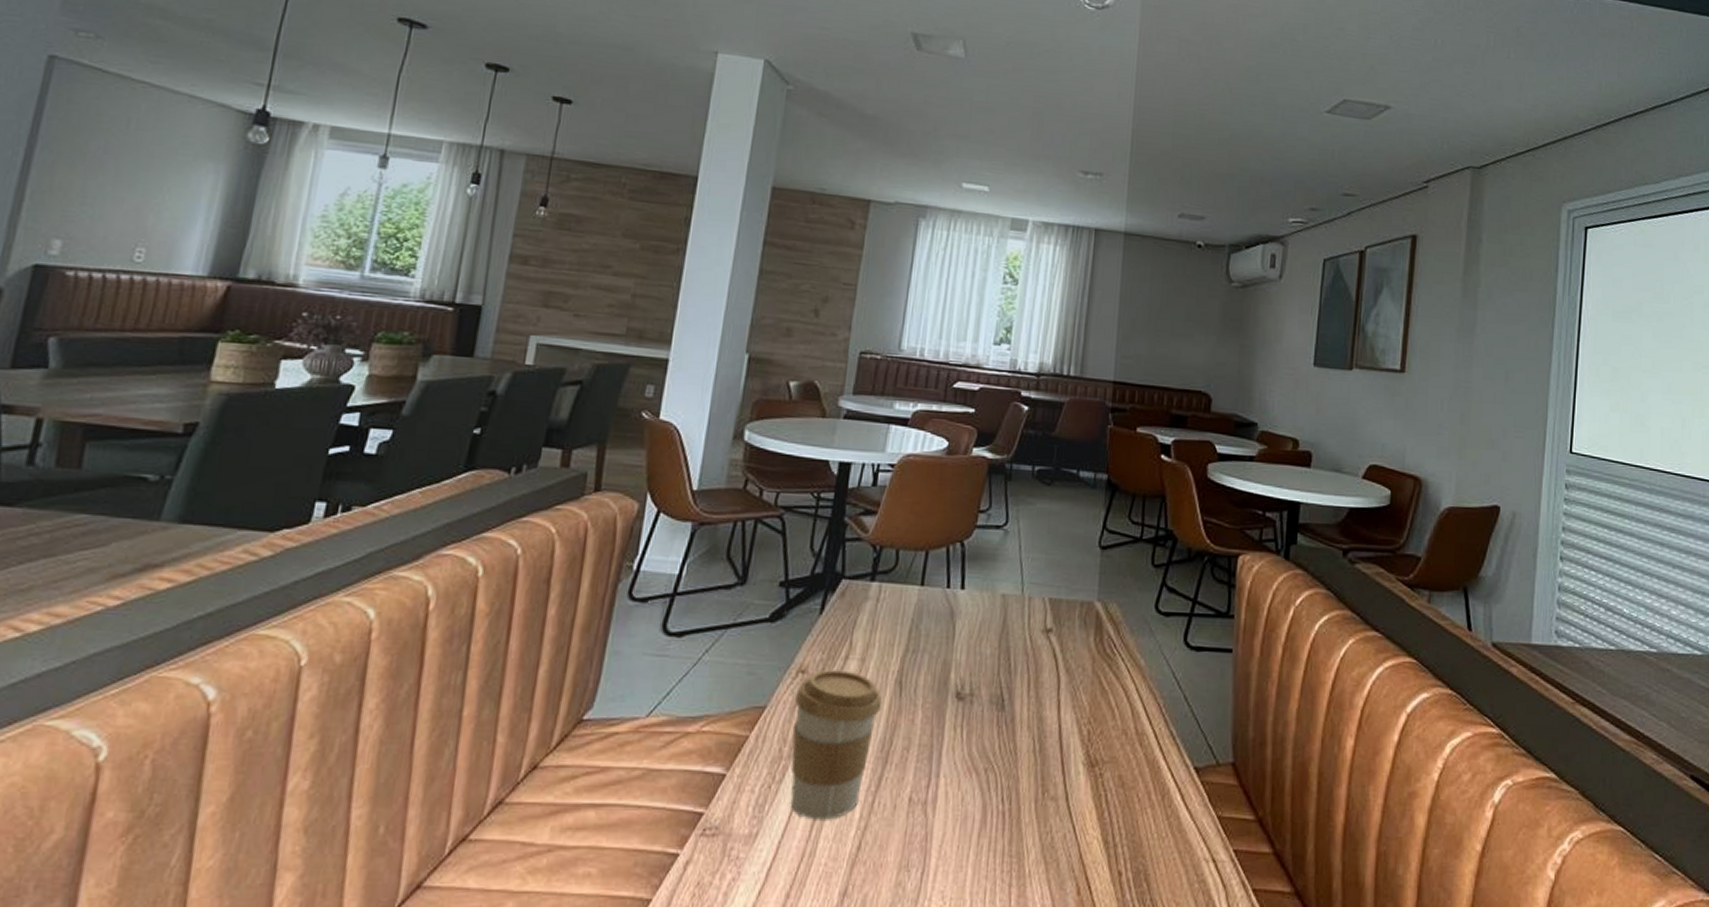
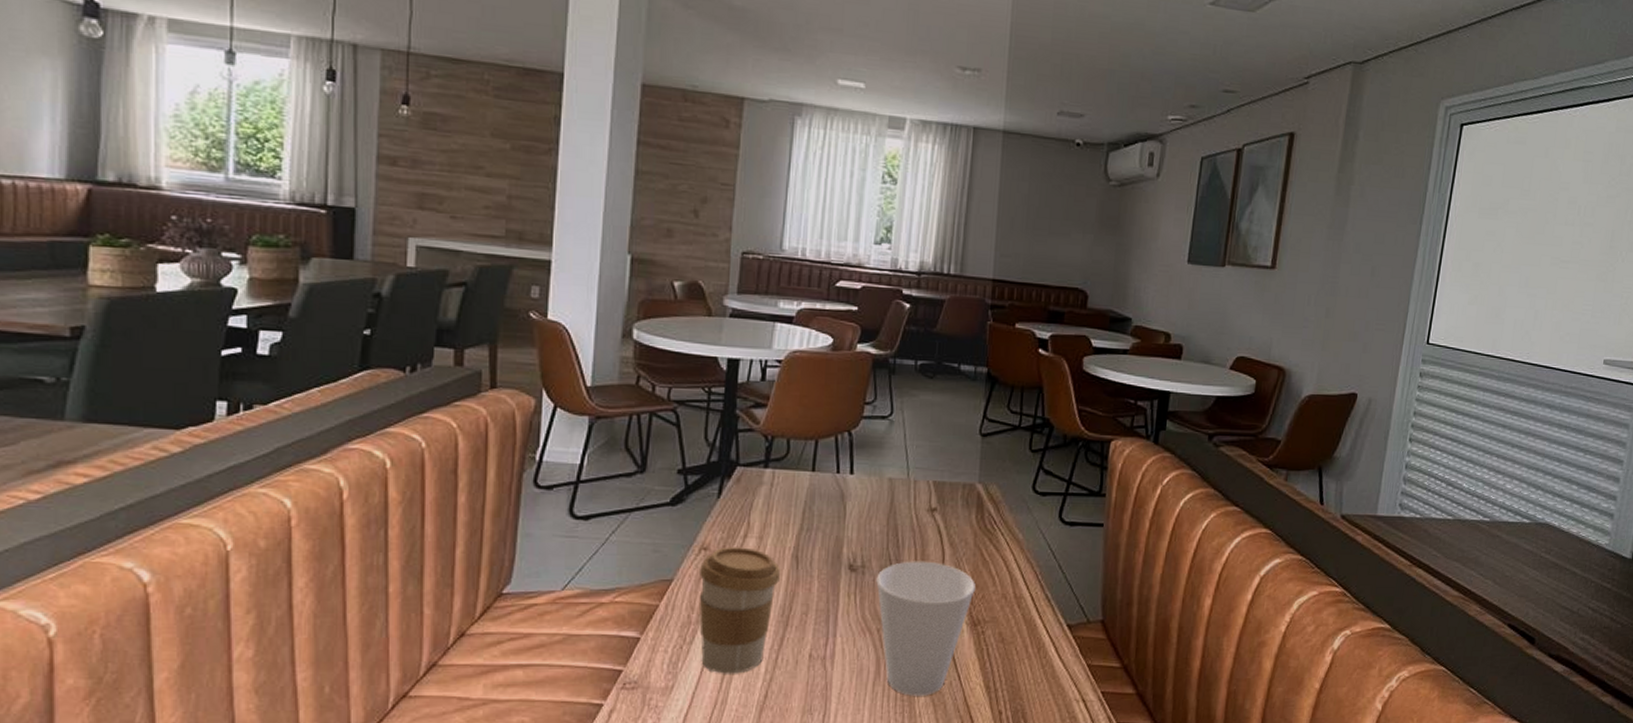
cup: none [985,689,1094,851] -> present [876,561,977,696]

